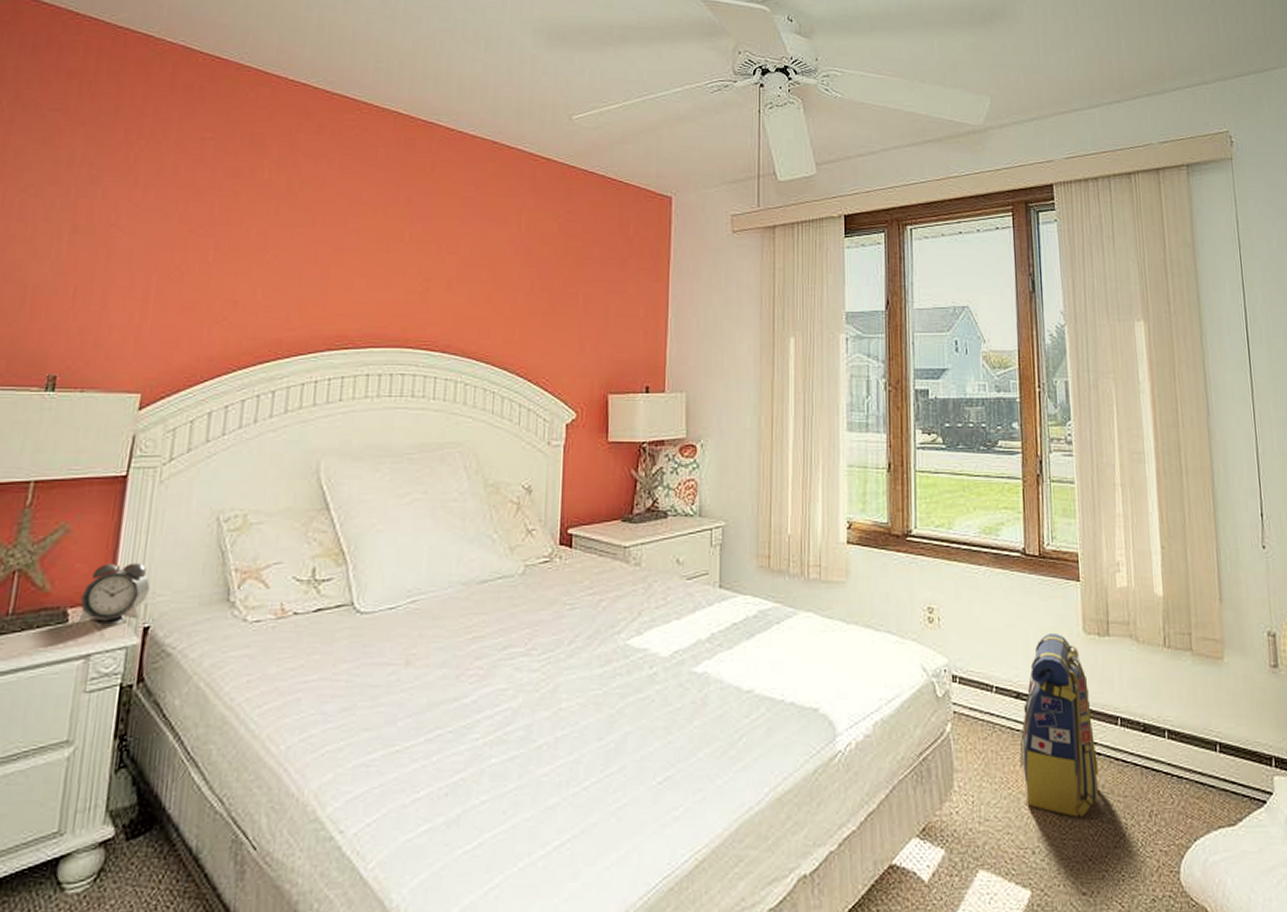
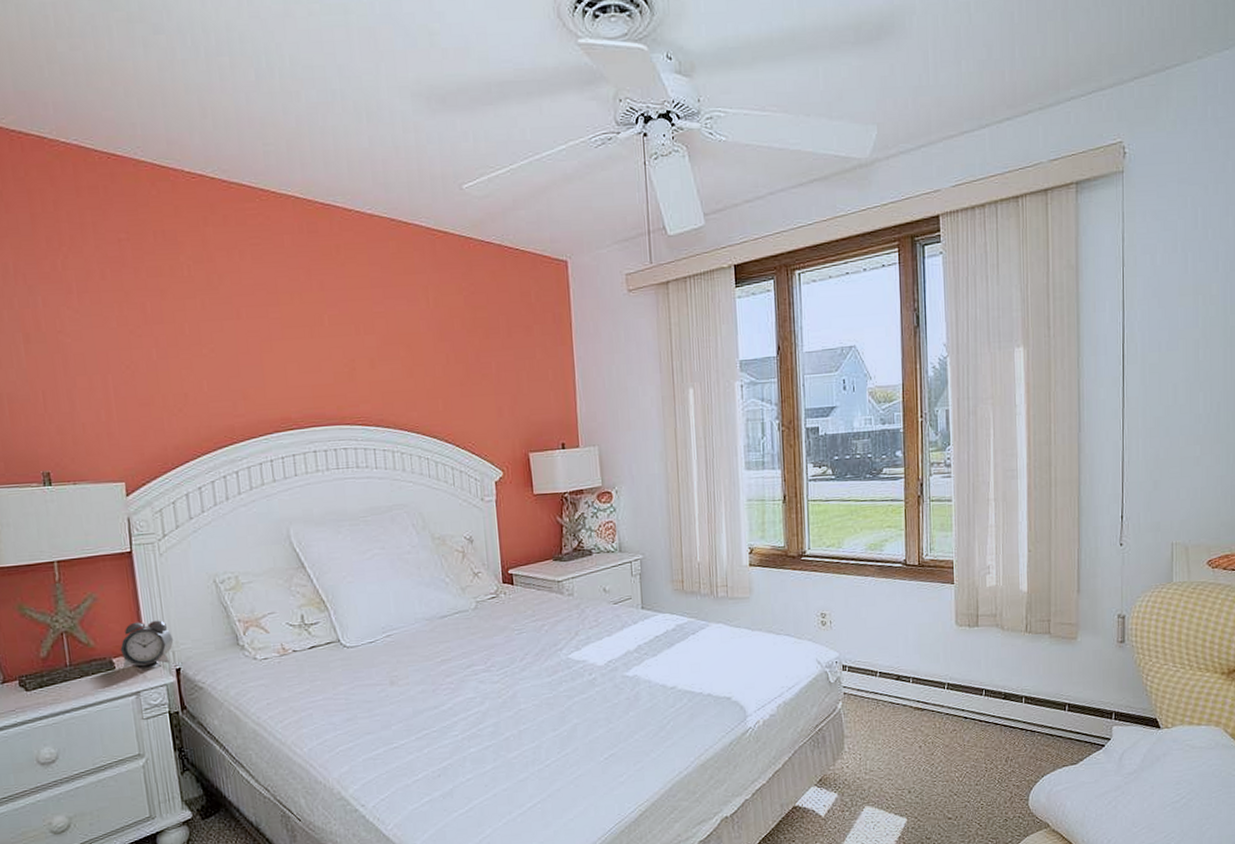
backpack: present [1019,634,1099,817] -> none [899,627,965,765]

